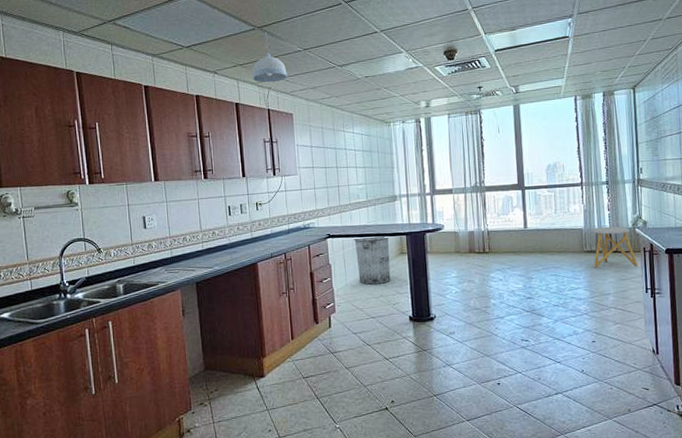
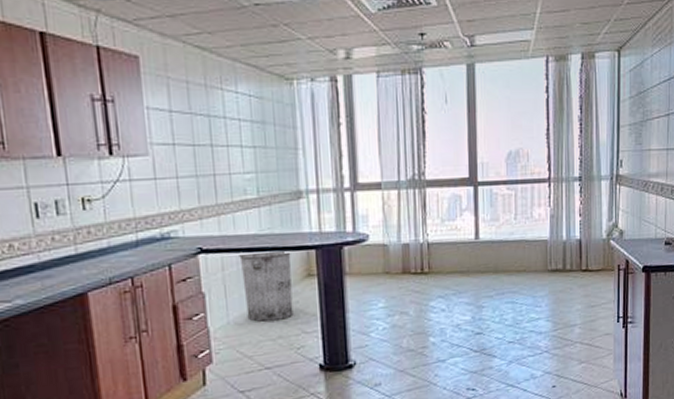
stool: present [591,226,638,268] -> none [558,237,610,292]

